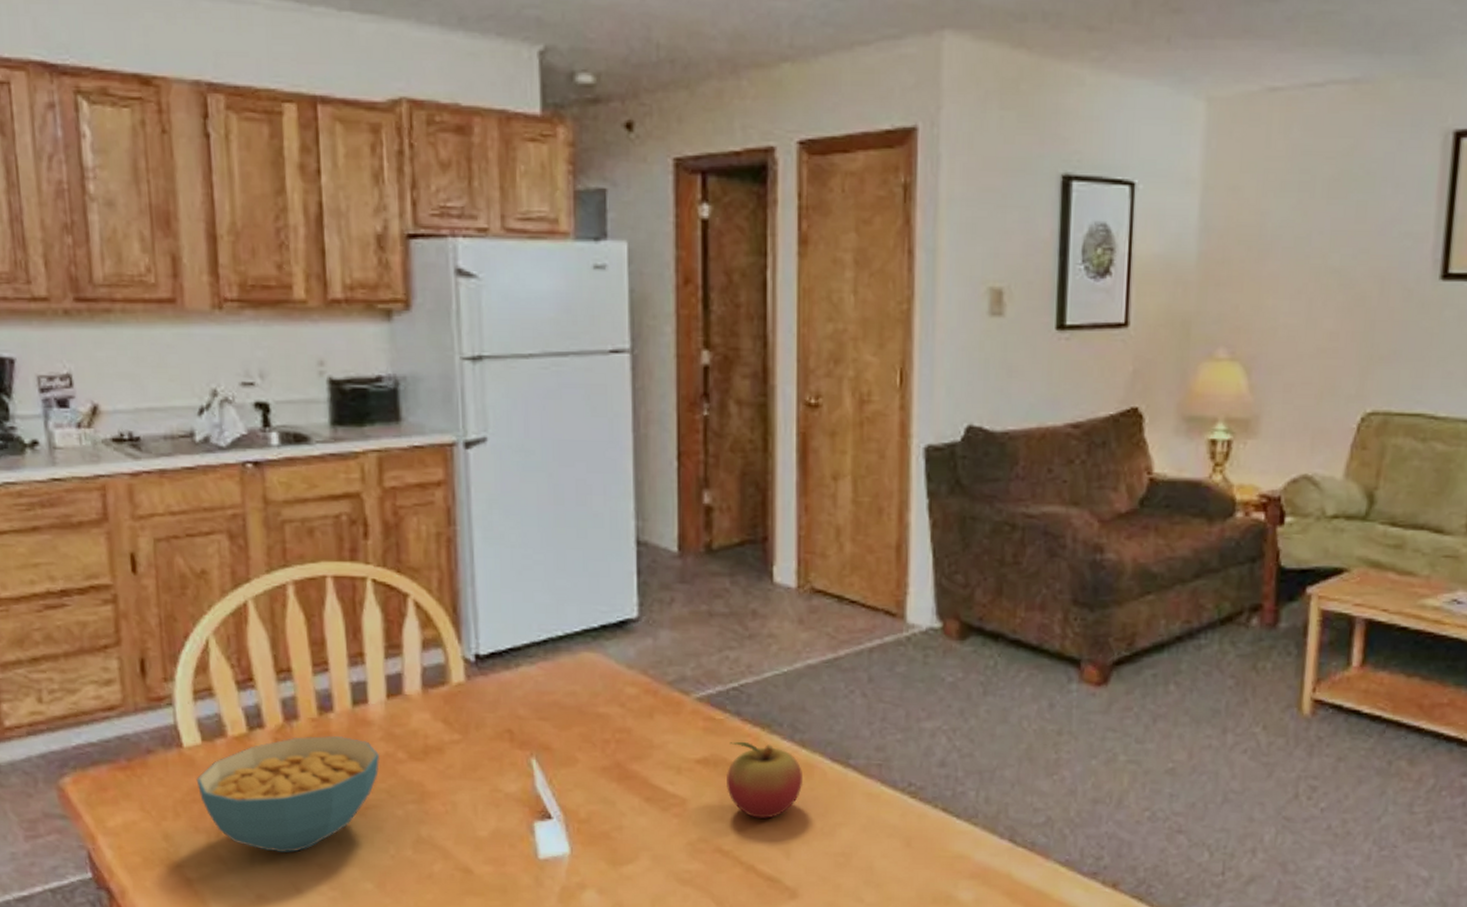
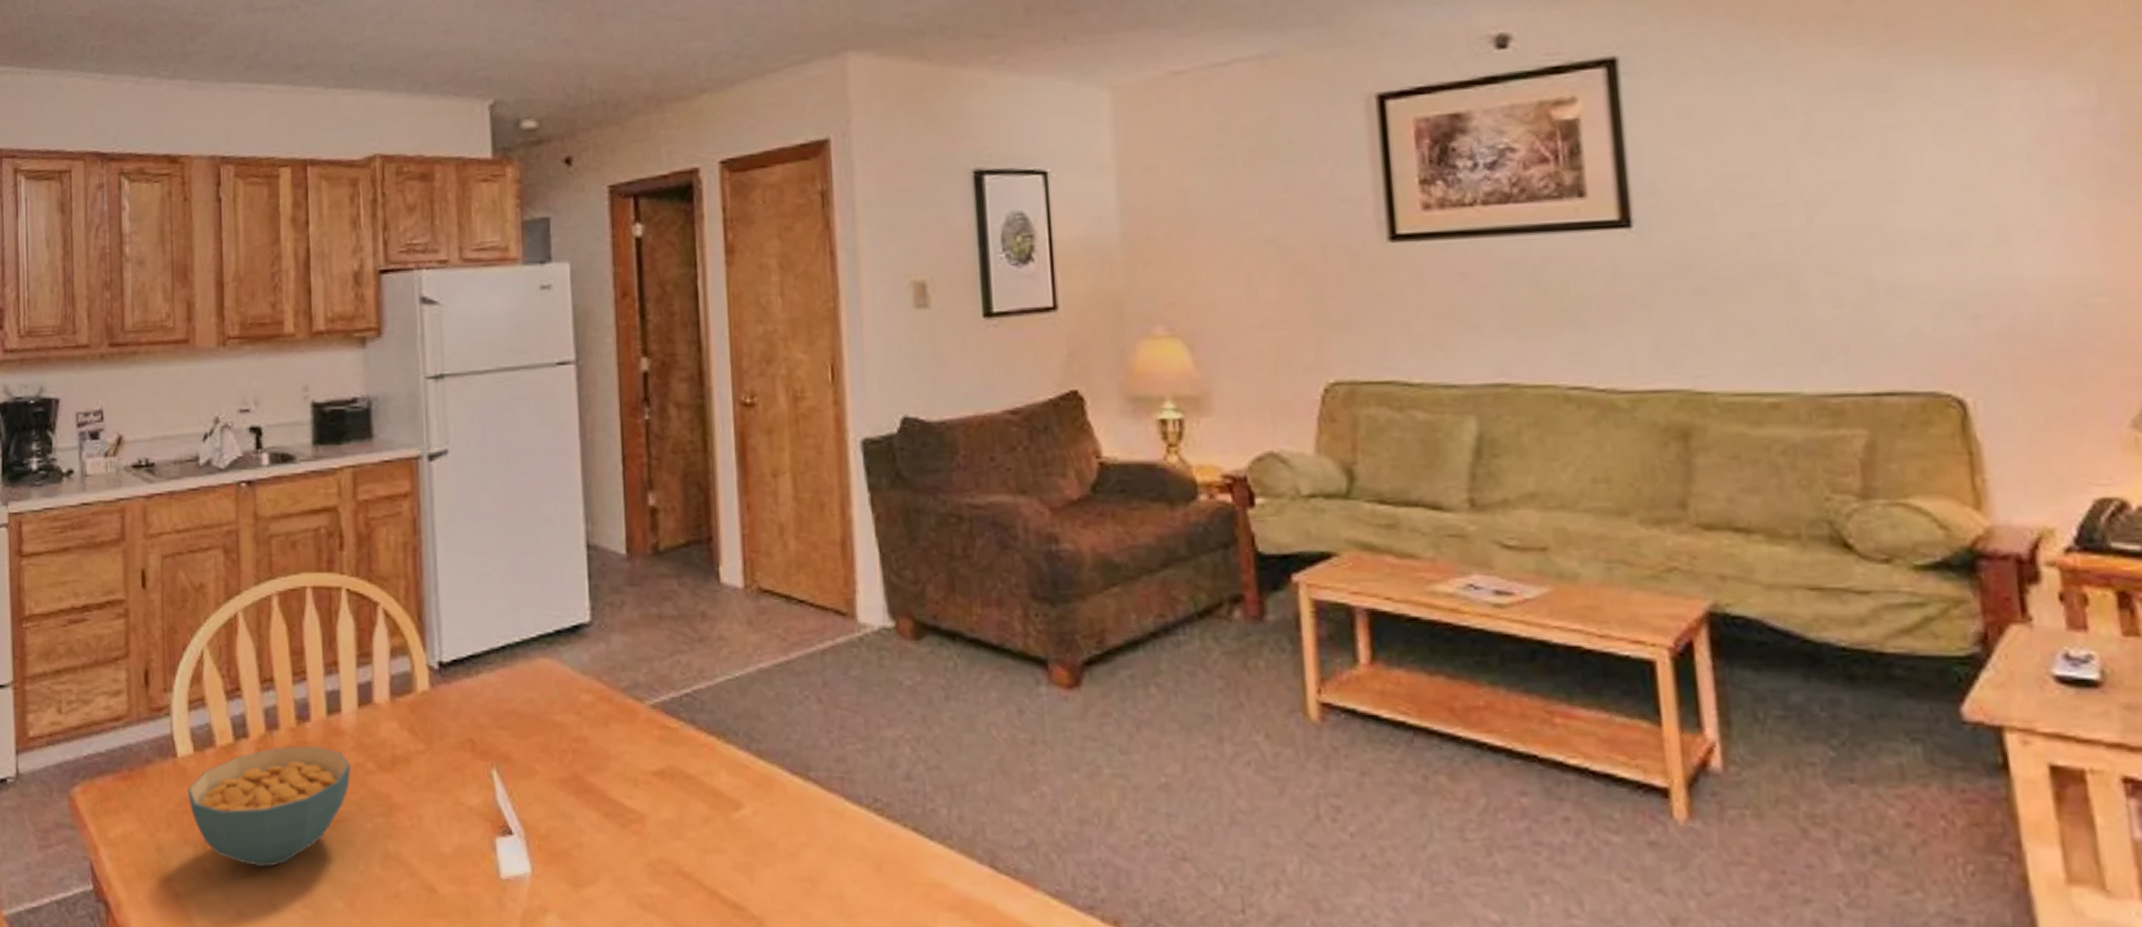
fruit: present [727,741,804,819] -> none [684,751,763,838]

